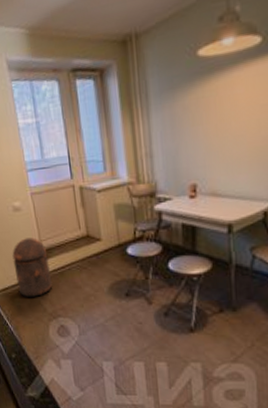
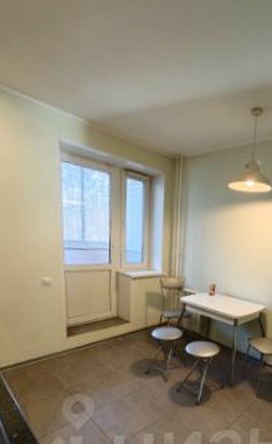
trash can: present [12,237,53,298] -> none [32,313,74,374]

